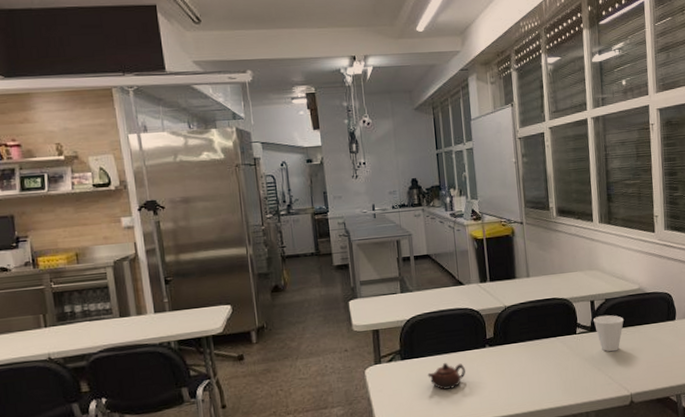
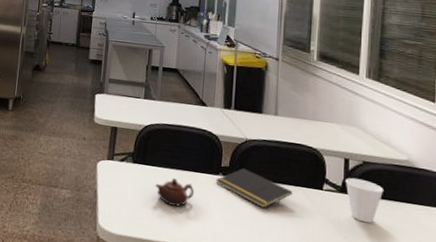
notepad: none [483,334,552,366] -> present [216,167,292,208]

